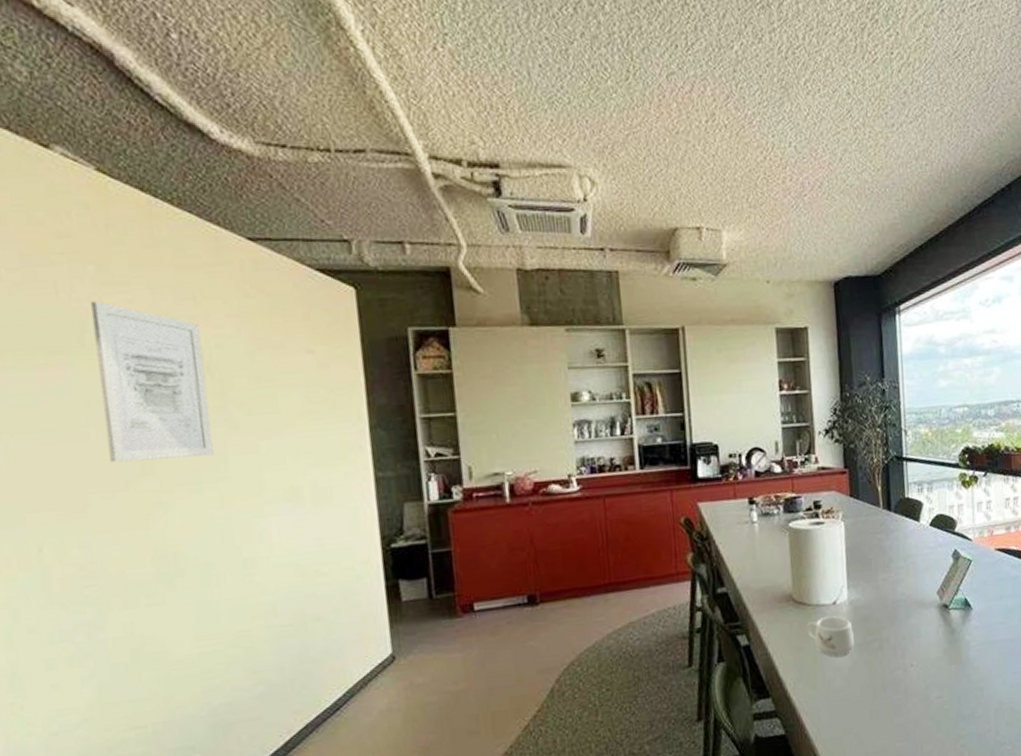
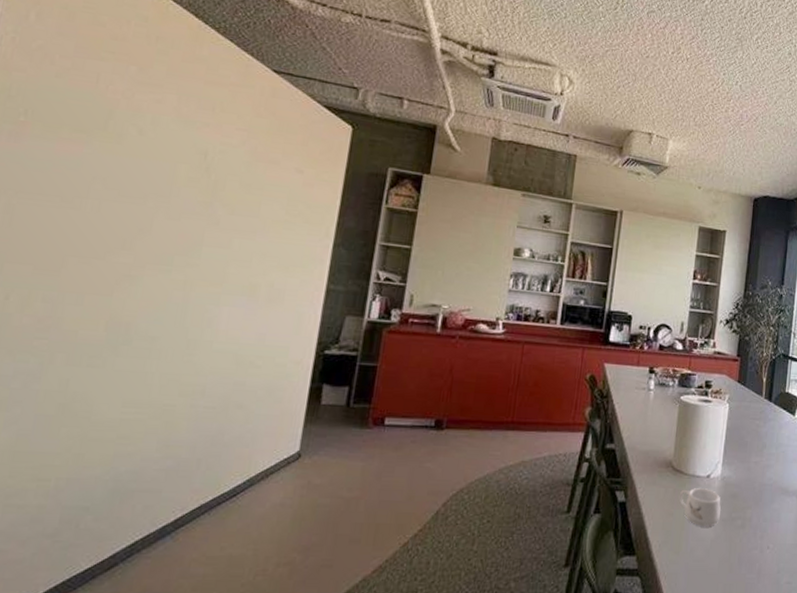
wall art: present [90,301,214,463] -> none [96,95,210,244]

